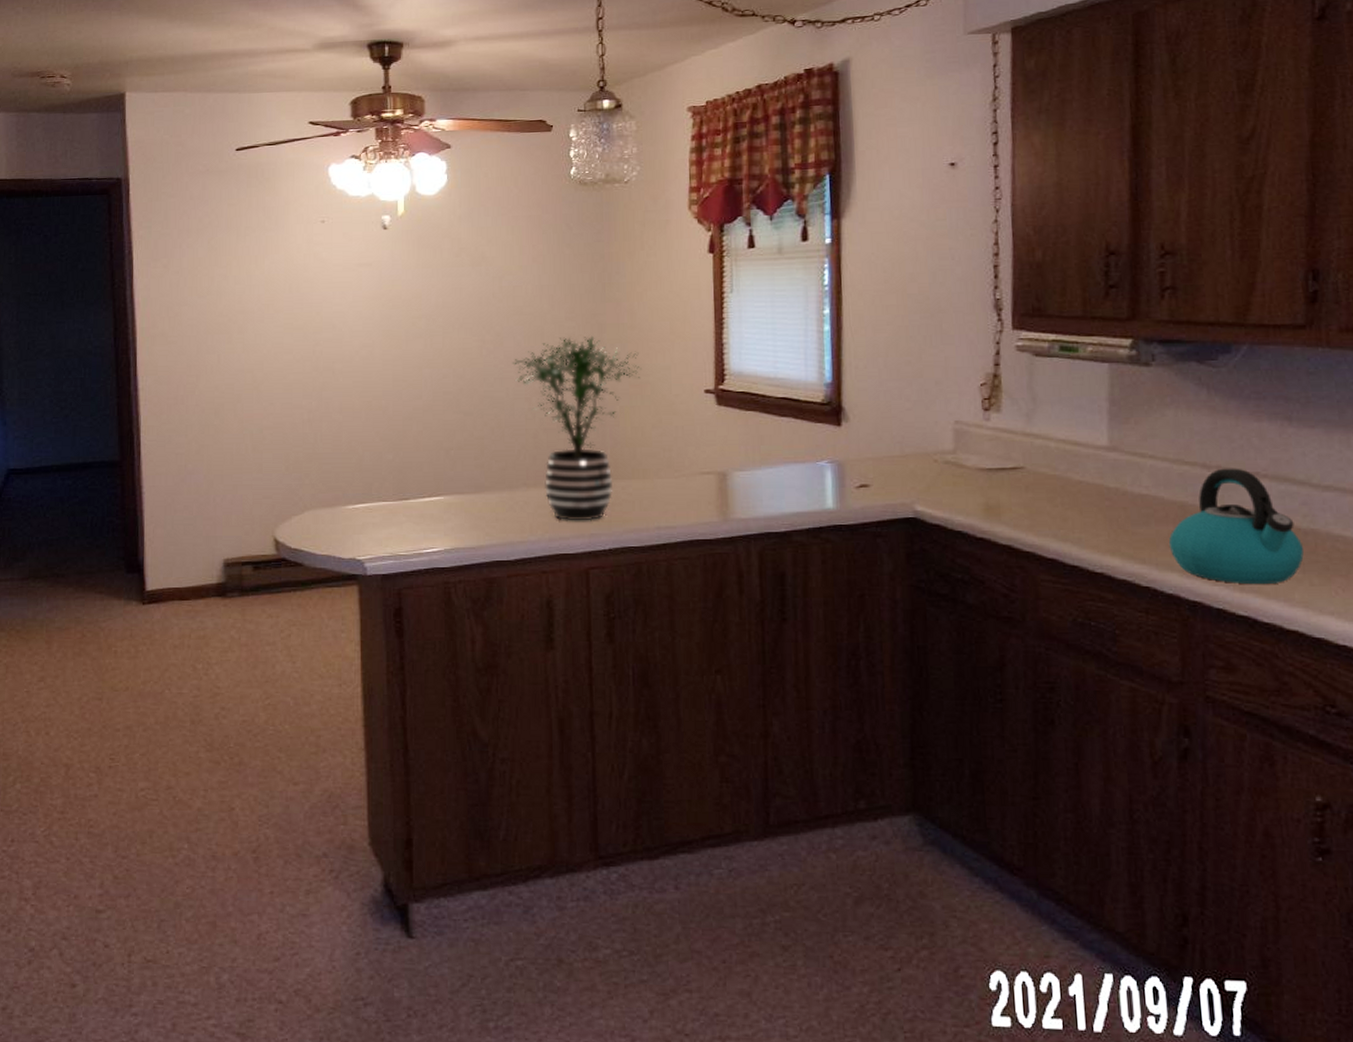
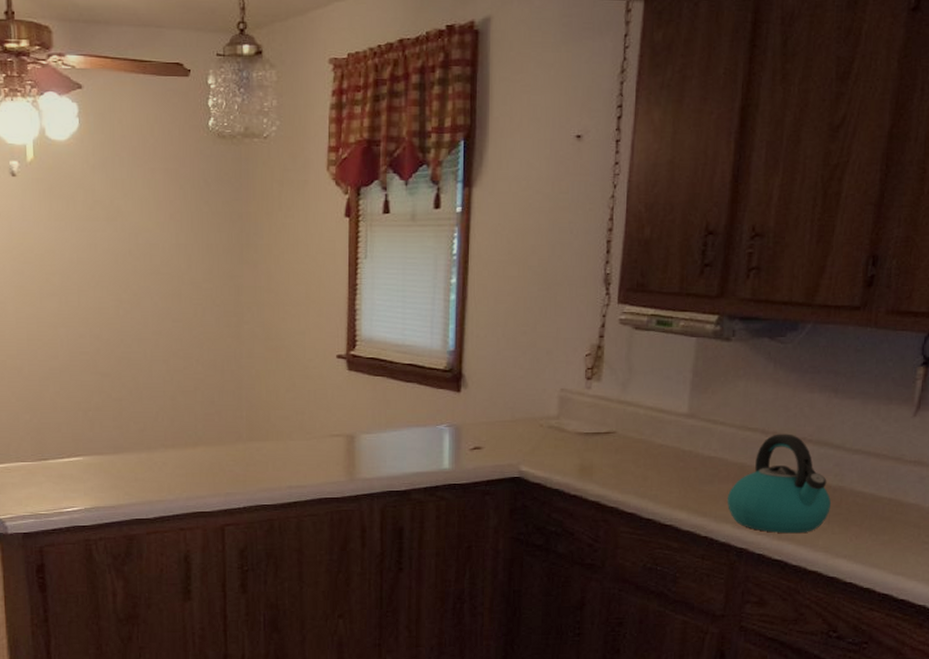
potted plant: present [513,335,642,521] -> none [150,298,277,481]

